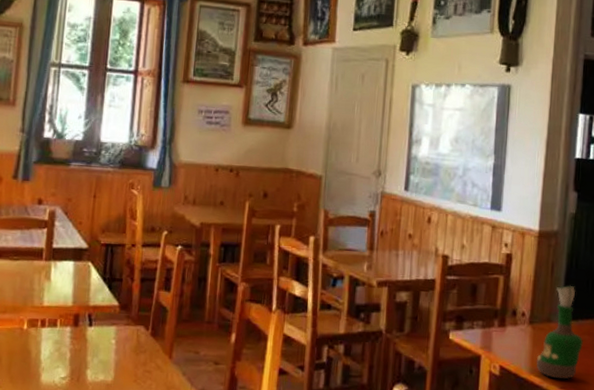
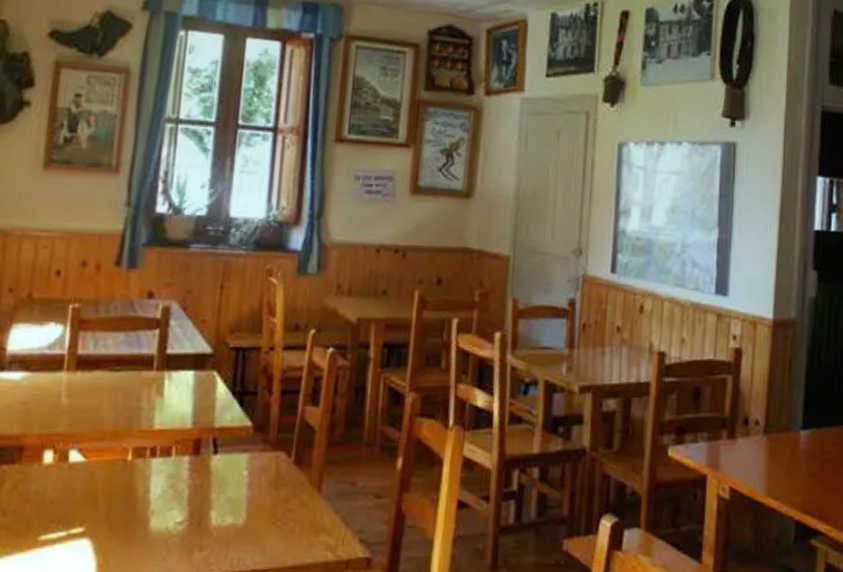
grog bottle: present [536,285,583,380] -> none [773,385,829,502]

